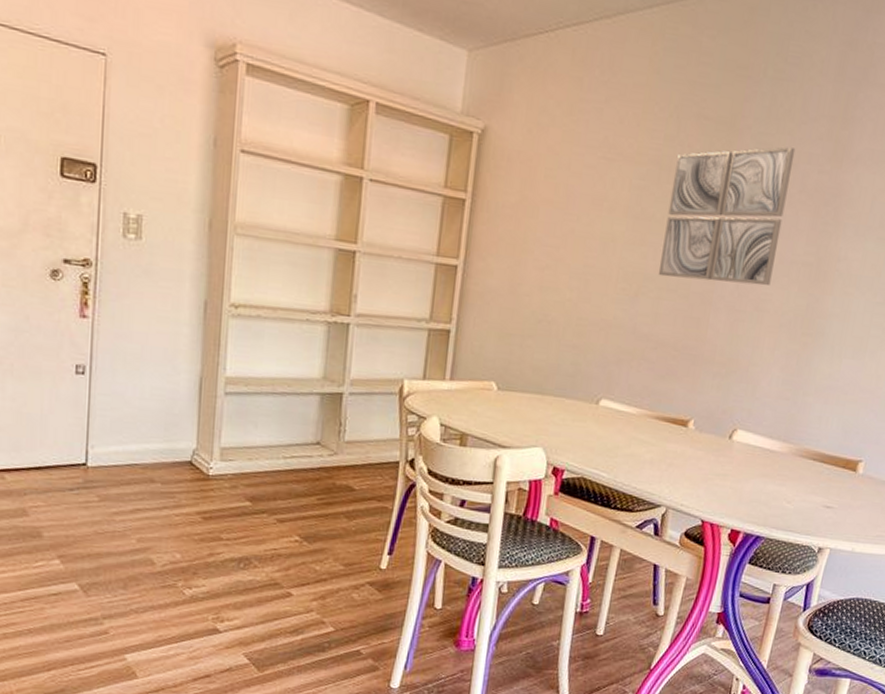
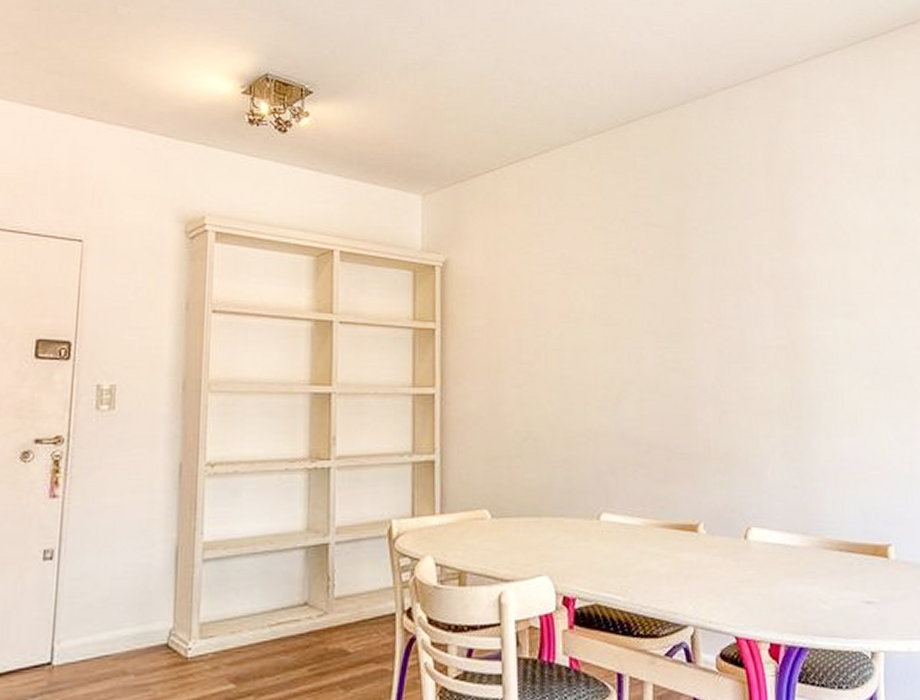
wall art: present [658,147,796,286] -> none [633,242,750,378]

